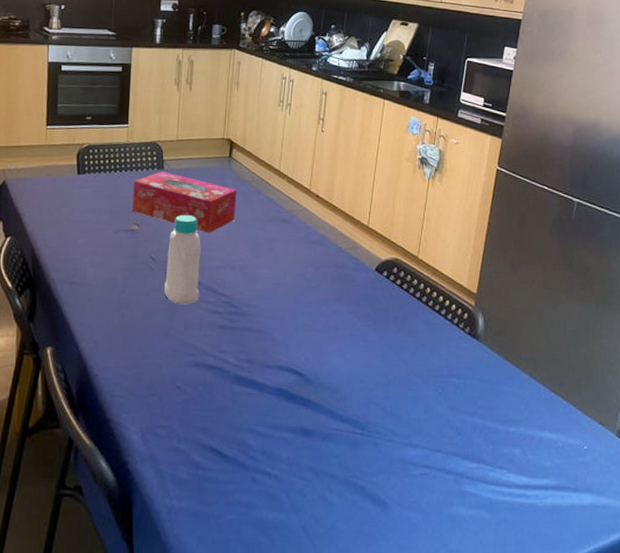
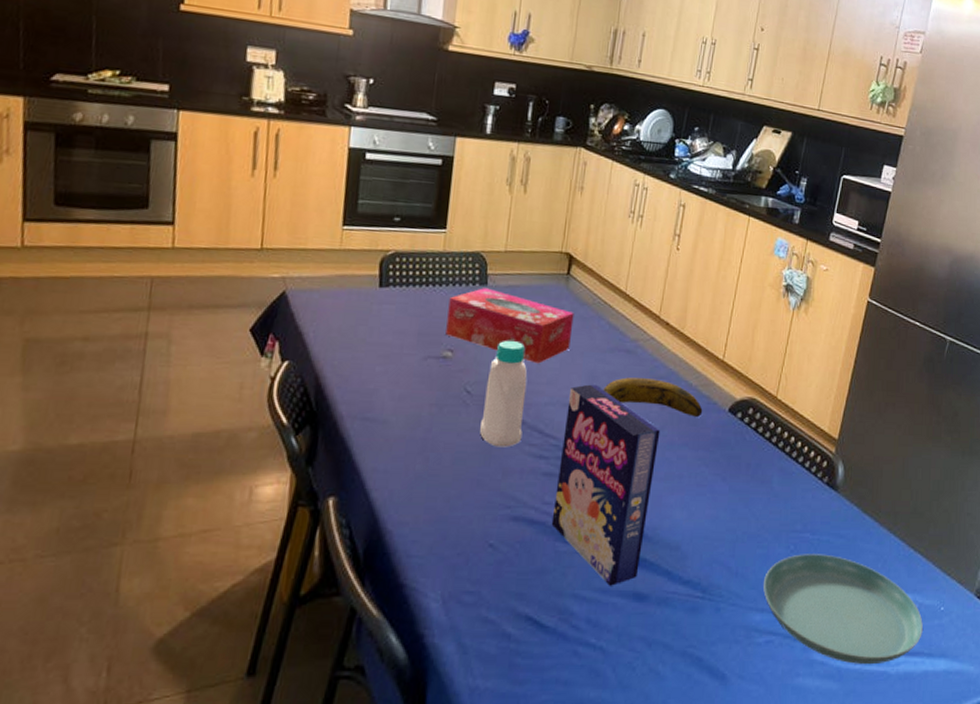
cereal box: none [227,250,316,423] -> present [551,384,661,586]
banana: none [265,243,353,276] -> present [603,377,703,417]
saucer: none [416,396,568,497] -> present [763,554,923,665]

